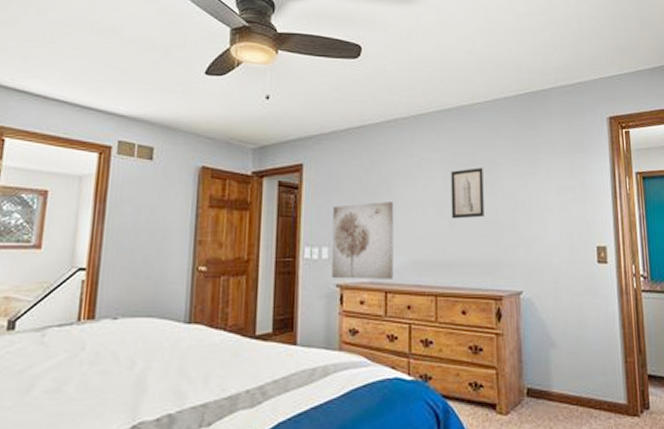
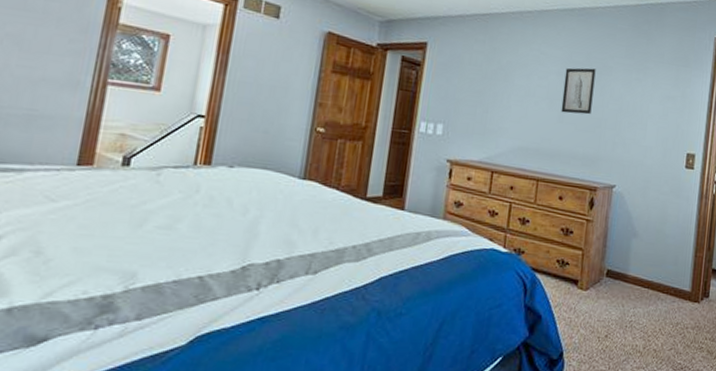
wall art: present [332,202,394,279] -> none [443,86,509,161]

